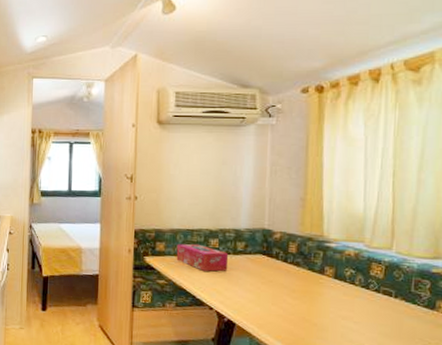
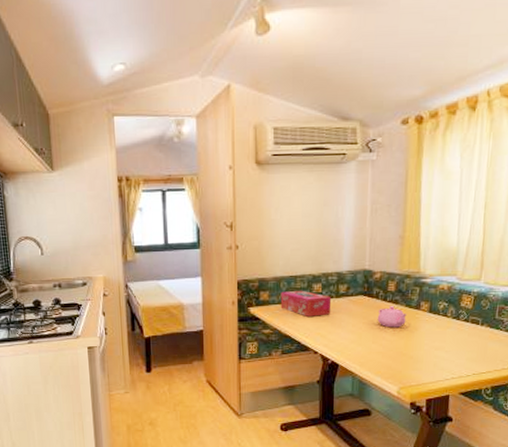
teapot: none [277,268,309,291] -> present [377,306,407,328]

